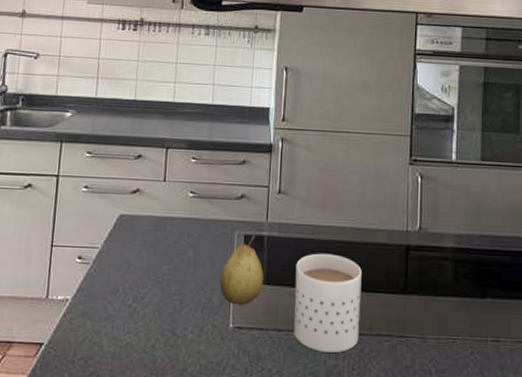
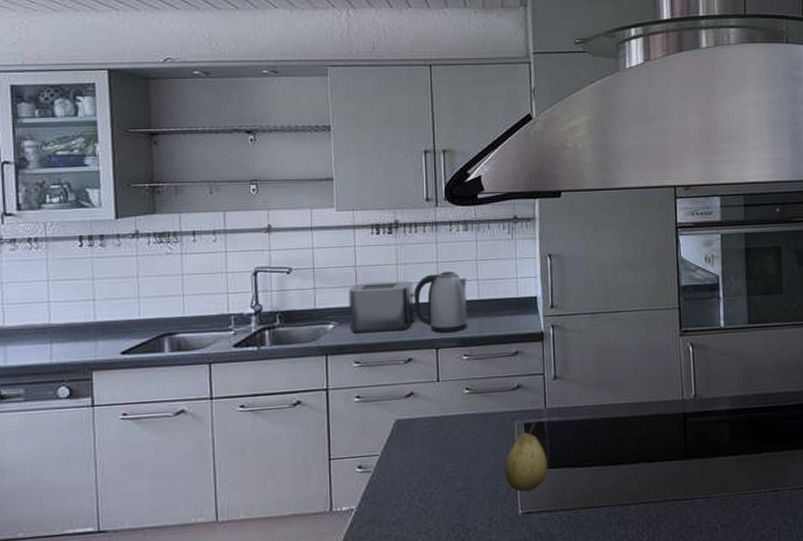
toaster: none [86,75,152,127] -> present [349,281,416,334]
kettle: none [149,72,204,134] -> present [414,270,467,333]
mug: present [293,253,362,353] -> none [578,430,646,524]

